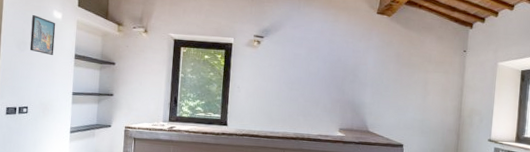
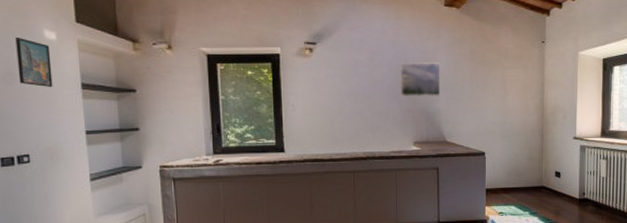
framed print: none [331,59,369,92] -> present [400,62,441,97]

